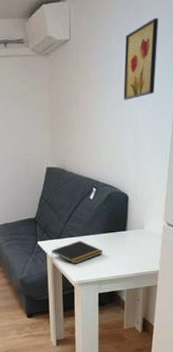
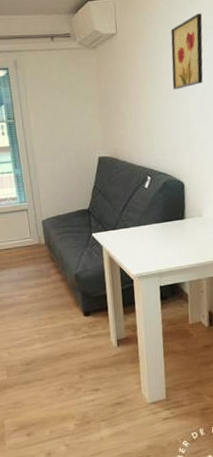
notepad: present [51,240,103,264] -> none [107,231,162,256]

